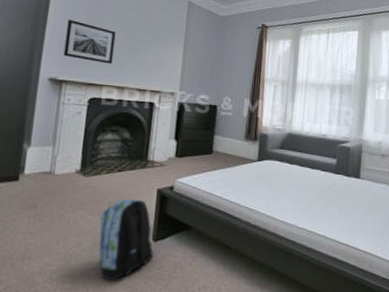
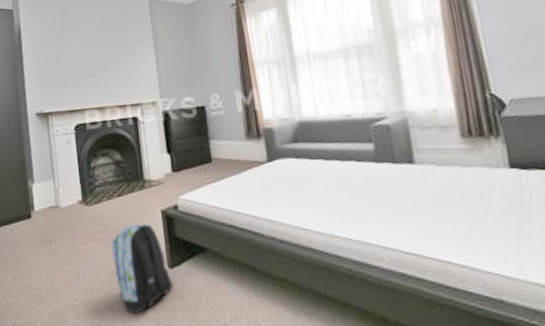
wall art: present [63,19,116,64] -> none [40,50,88,89]

